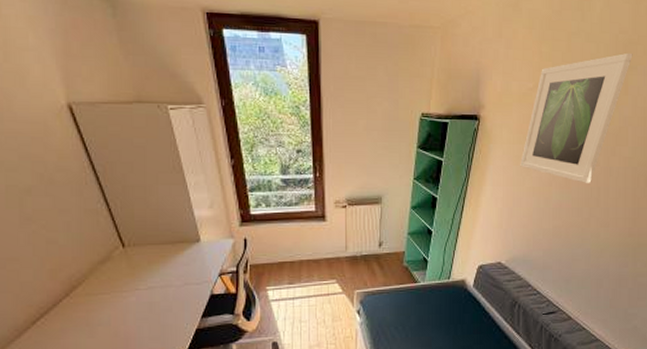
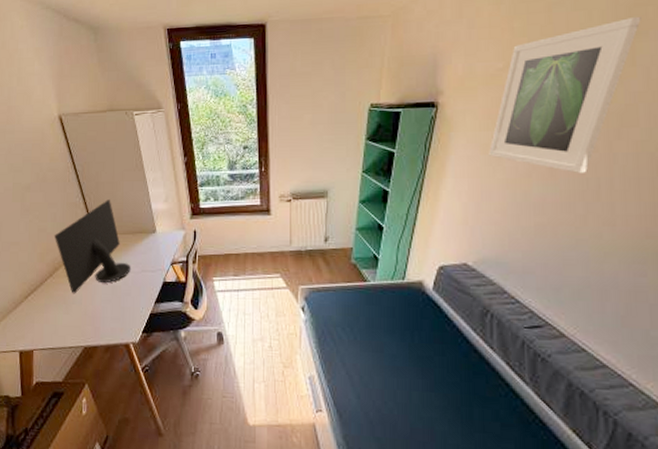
computer monitor: none [68,206,171,315] -> present [54,200,130,294]

